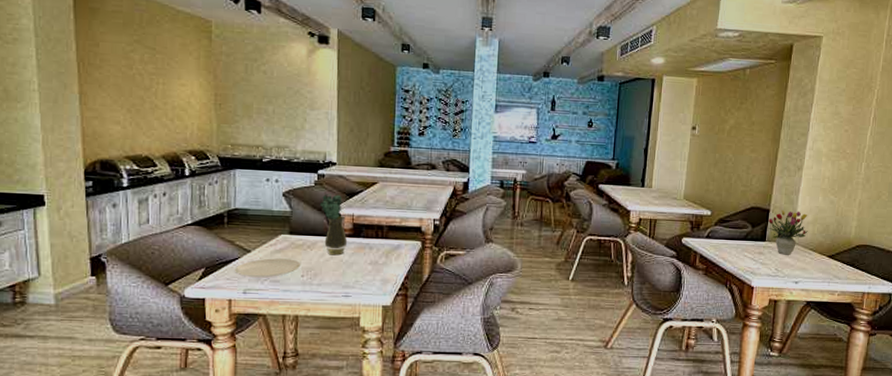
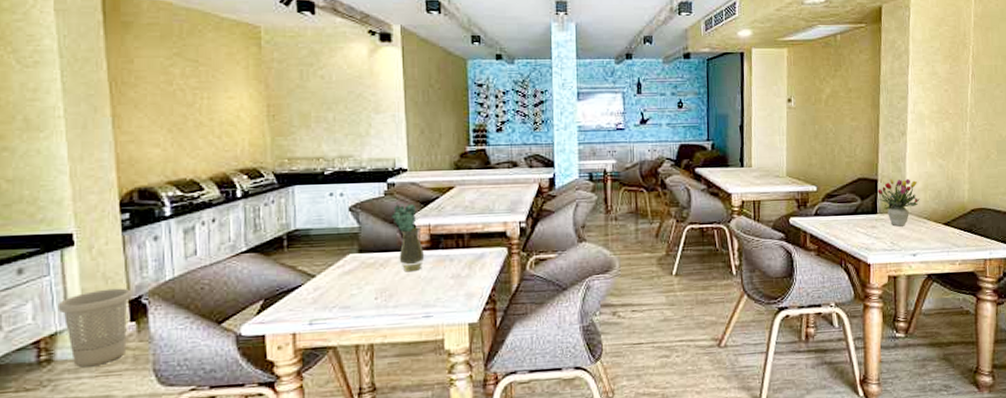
trash bin: none [30,246,93,311] -> present [57,288,132,368]
plate: present [235,258,301,279] -> none [298,280,374,307]

